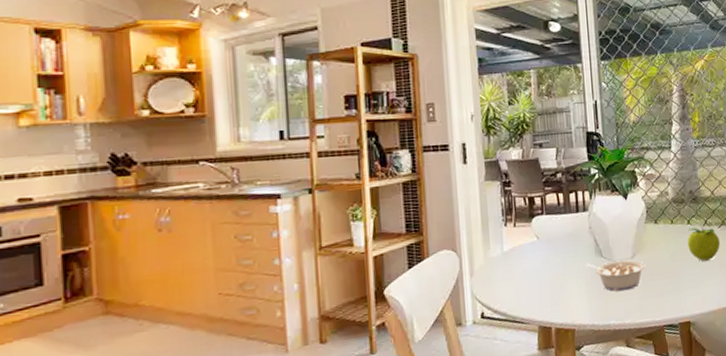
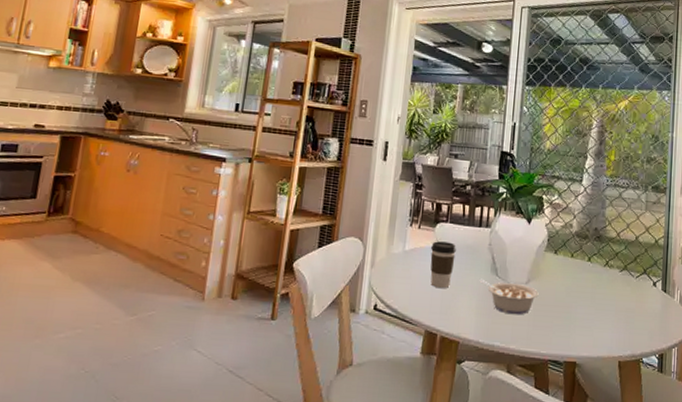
coffee cup: none [530,234,557,282] -> present [430,241,456,289]
fruit: present [687,227,720,261] -> none [585,266,619,303]

